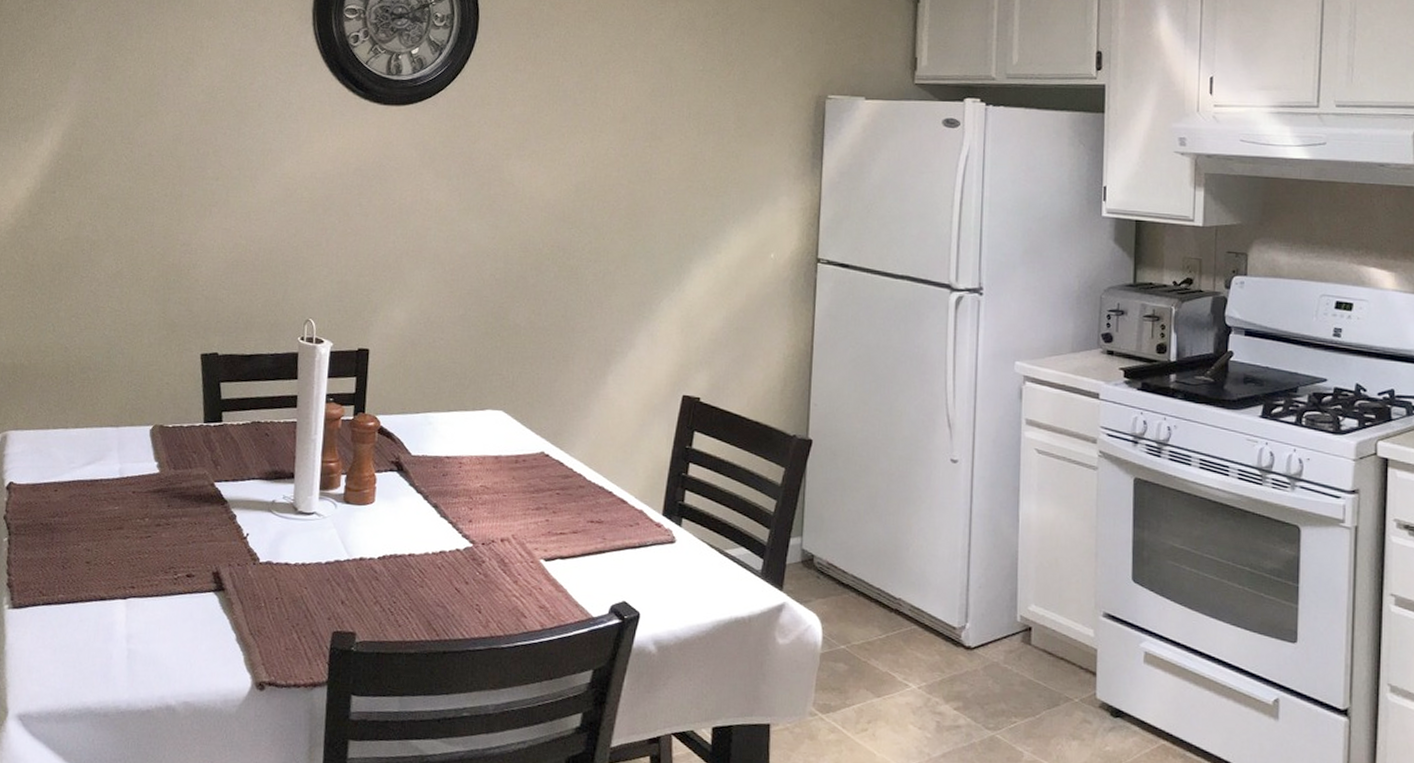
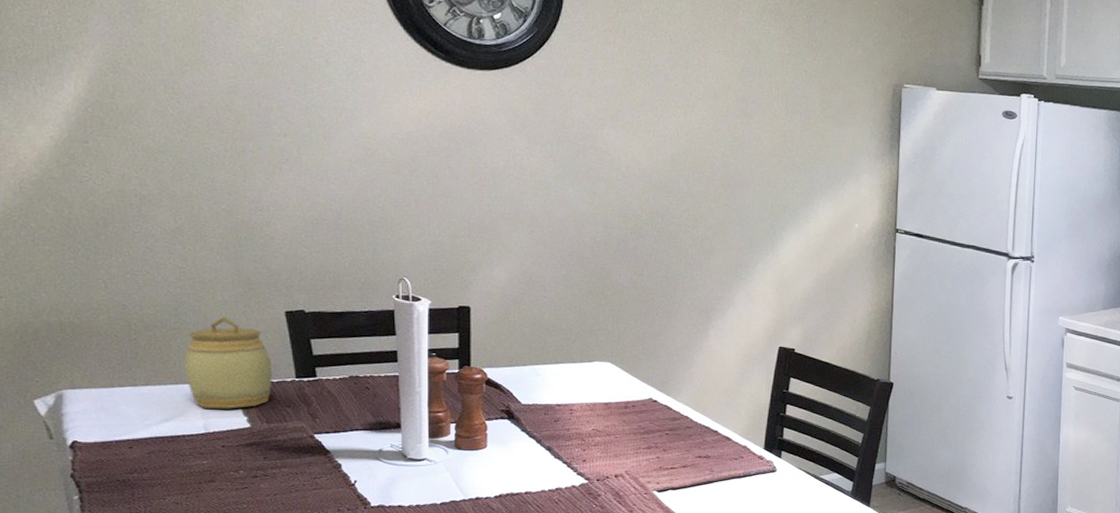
jar: none [109,358,185,454] -> present [184,316,273,409]

